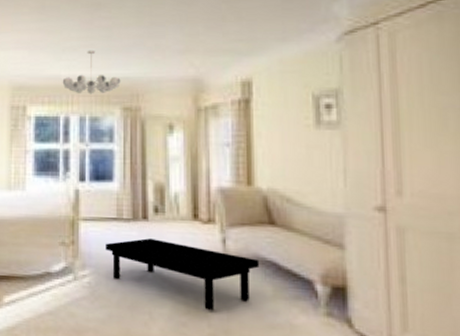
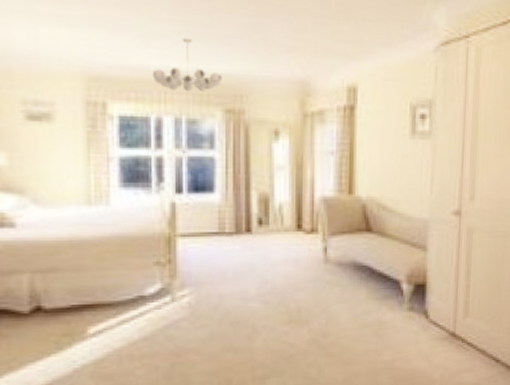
coffee table: present [105,238,260,311] -> none [206,252,356,317]

